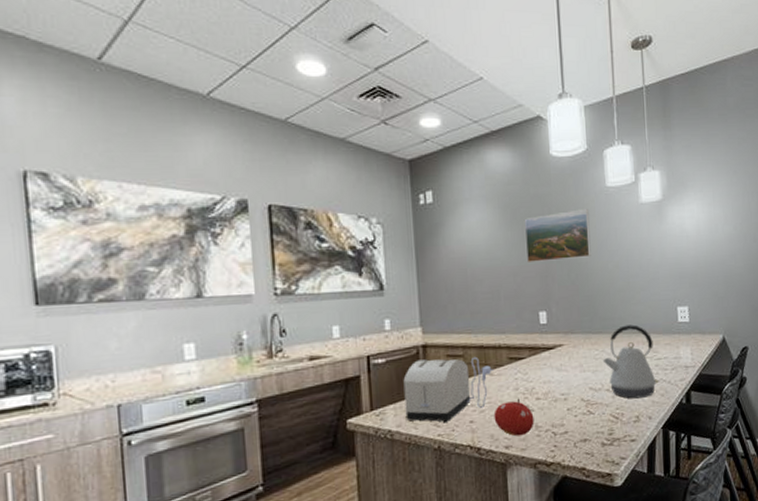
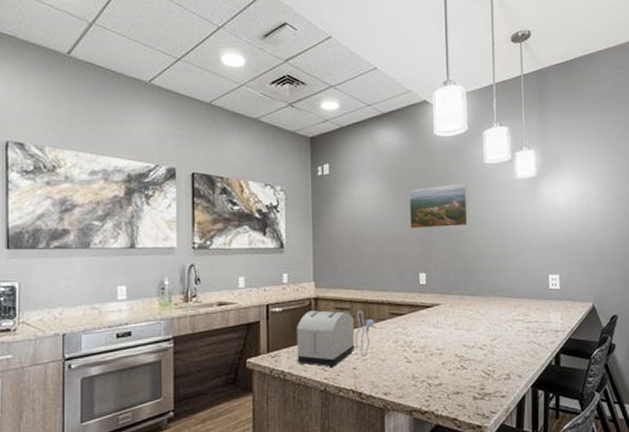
fruit: present [493,398,534,436] -> none [375,350,411,385]
kettle: present [602,324,659,399] -> none [476,289,529,358]

